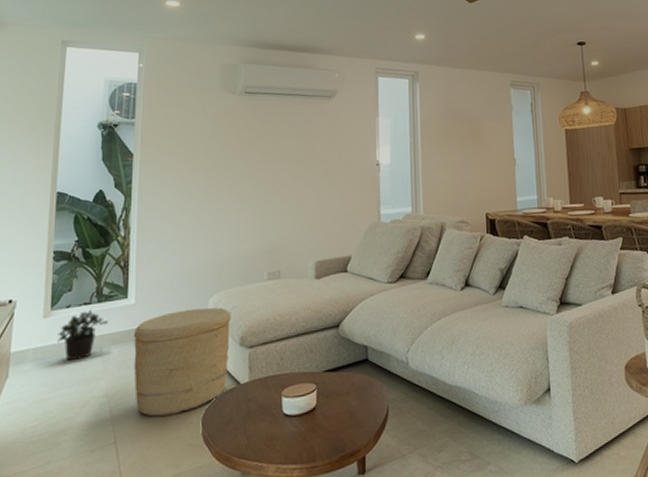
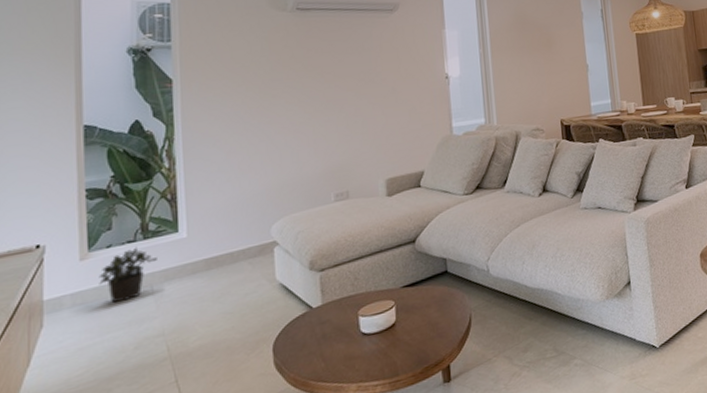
basket: present [134,307,232,417] -> none [189,233,298,351]

